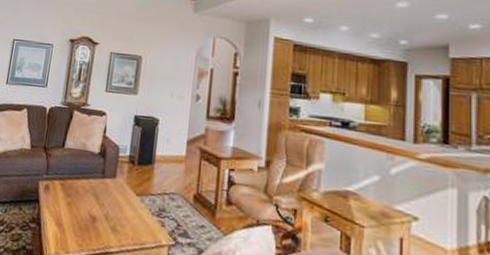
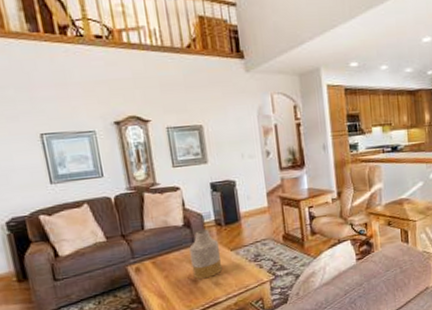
vase: none [94,162,127,220] -> present [189,229,223,280]

